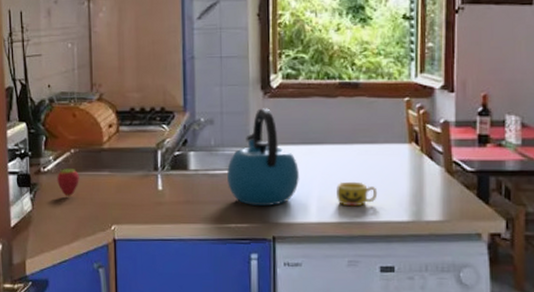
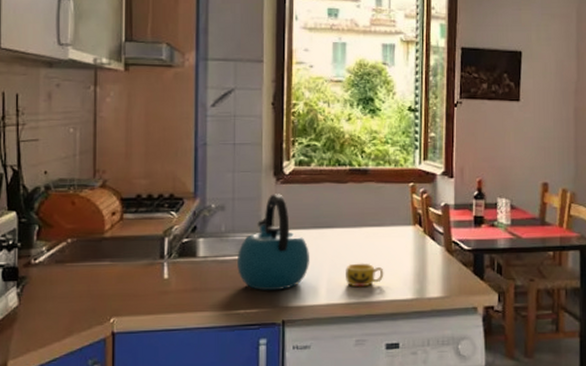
fruit: present [57,168,79,197] -> none [50,258,76,290]

